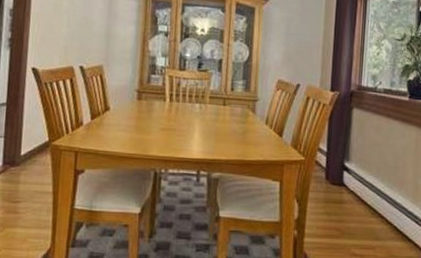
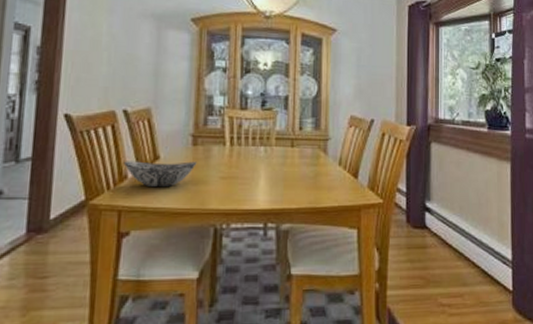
decorative bowl: none [79,110,141,135] -> present [123,161,197,188]

